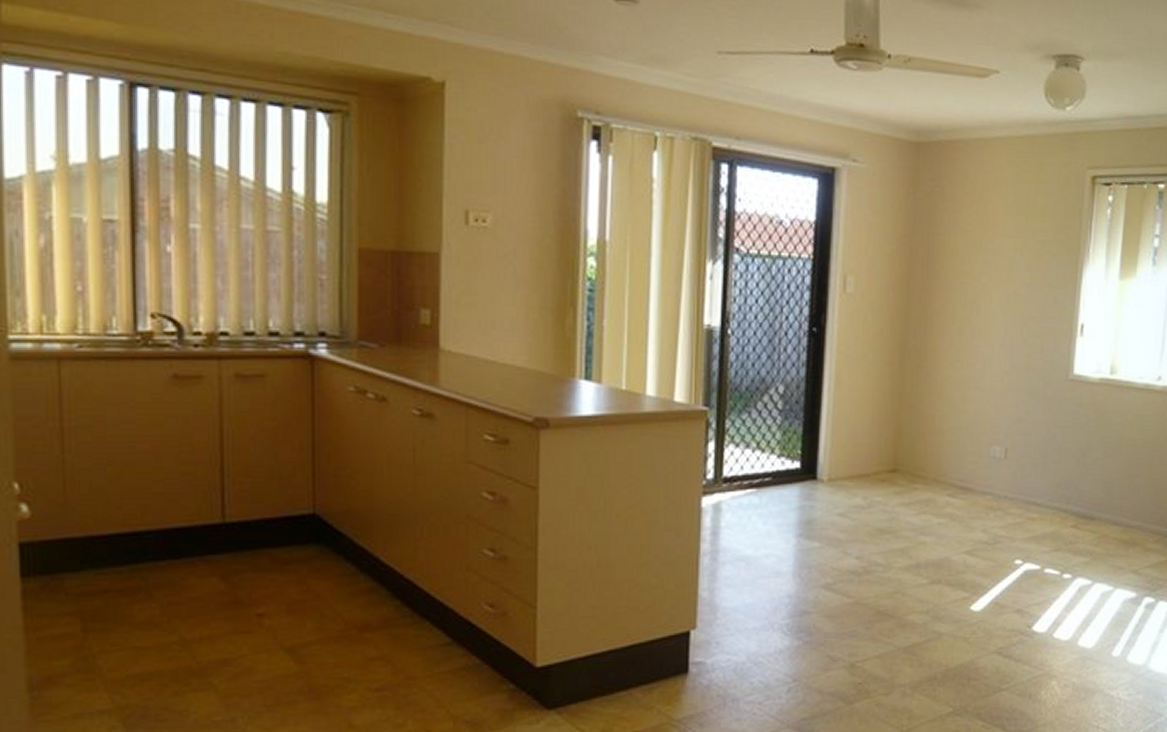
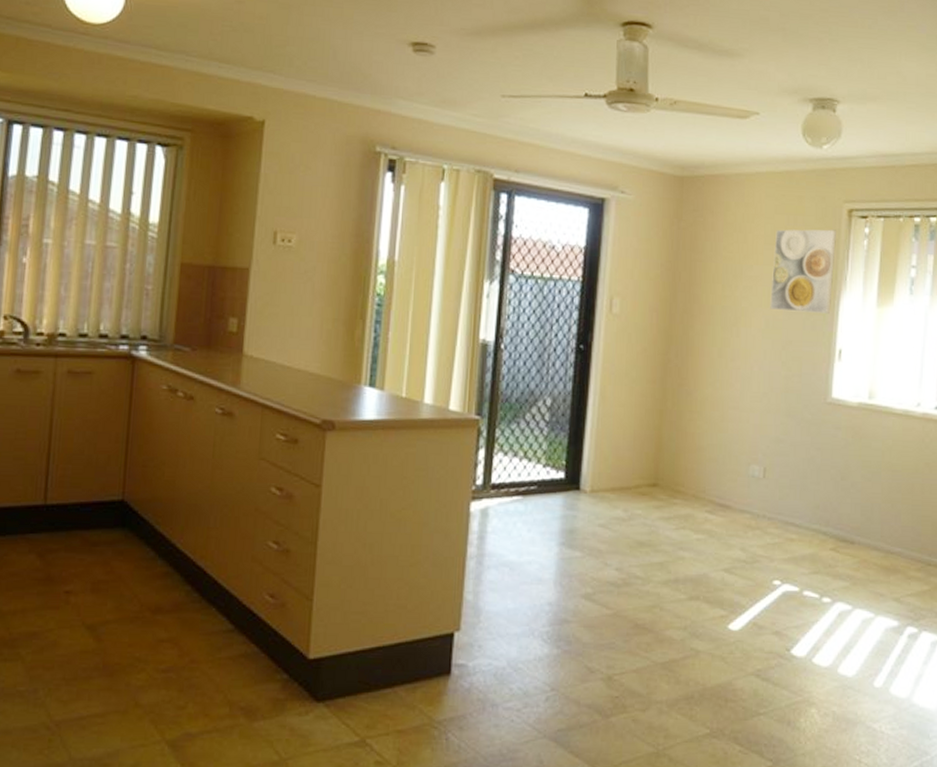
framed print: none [1011,198,1079,287] -> present [770,229,836,313]

